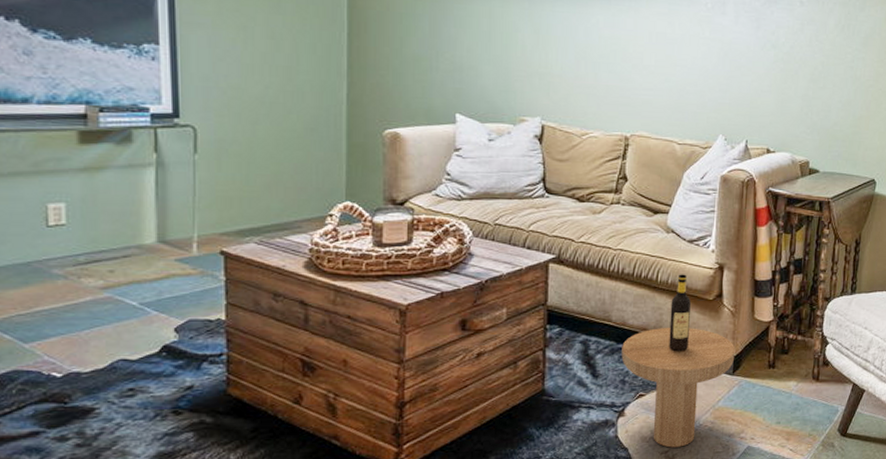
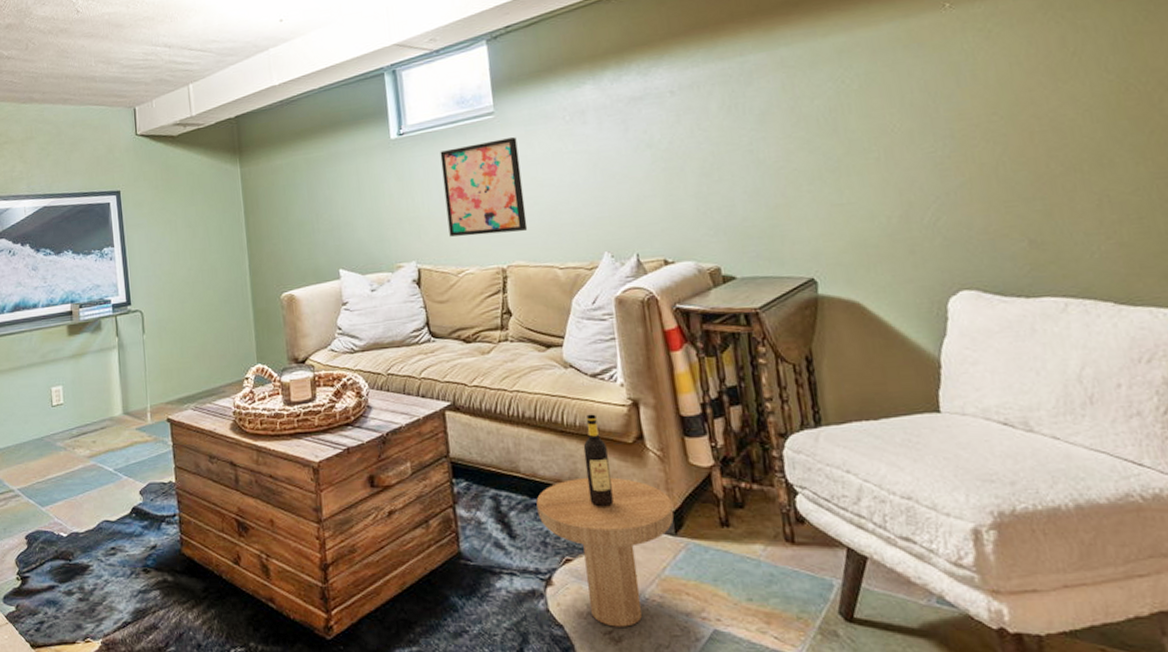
wall art: none [579,11,659,104] -> present [440,137,528,237]

